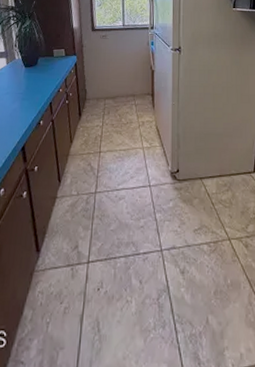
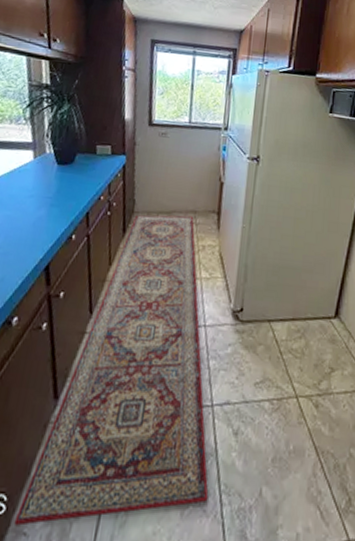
rug: none [13,99,165,356] -> present [14,214,209,526]

